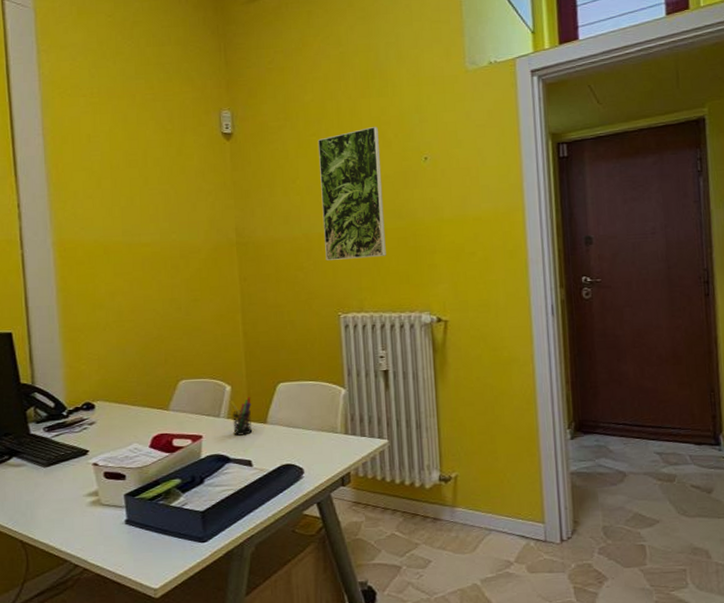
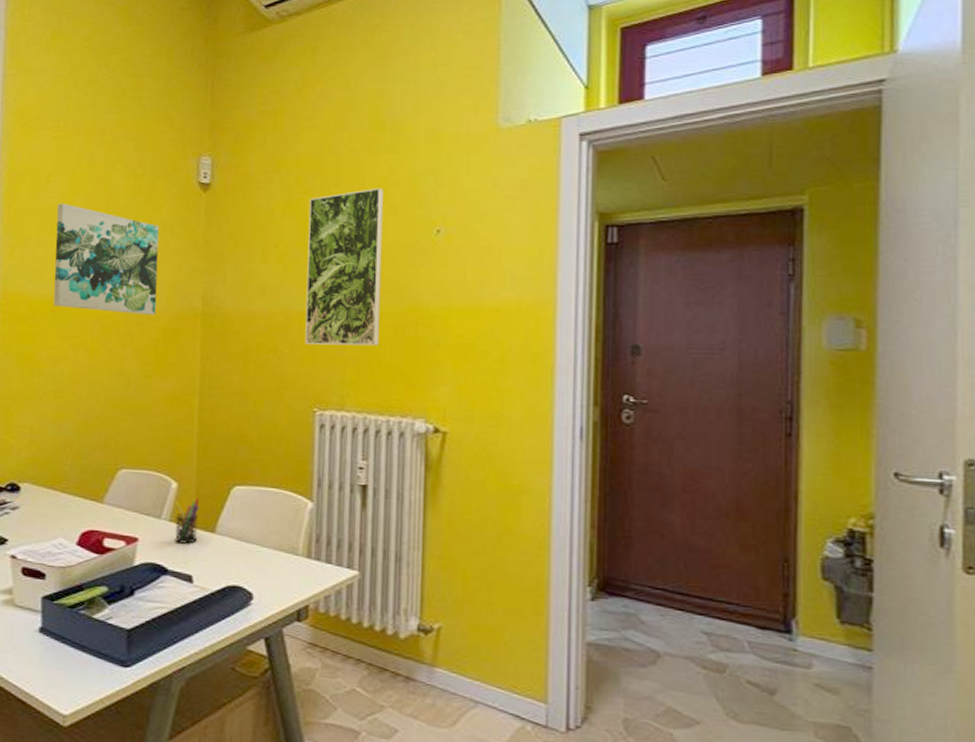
wall art: none [99,159,197,249] -> present [53,203,159,315]

